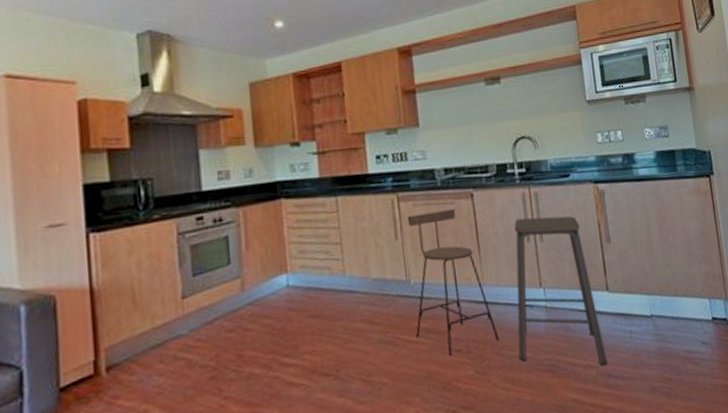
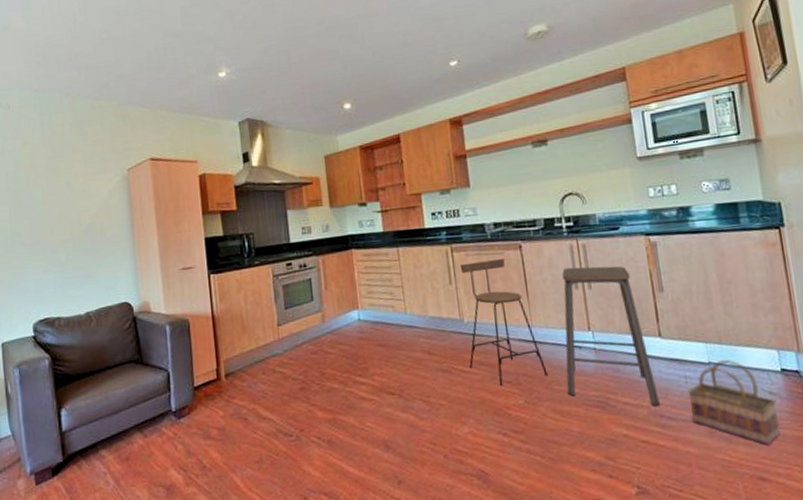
basket: none [632,311,712,397] -> present [687,360,780,445]

